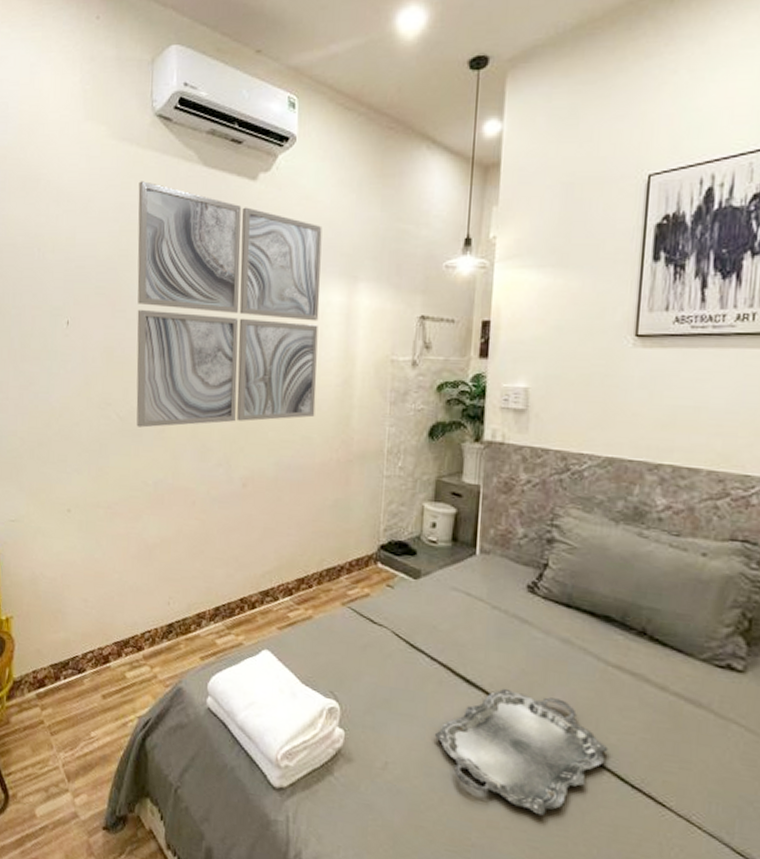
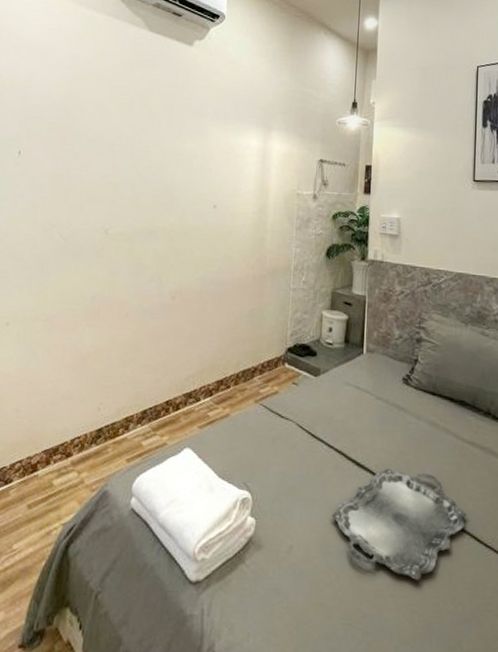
wall art: present [136,181,322,428] -> none [78,38,244,247]

